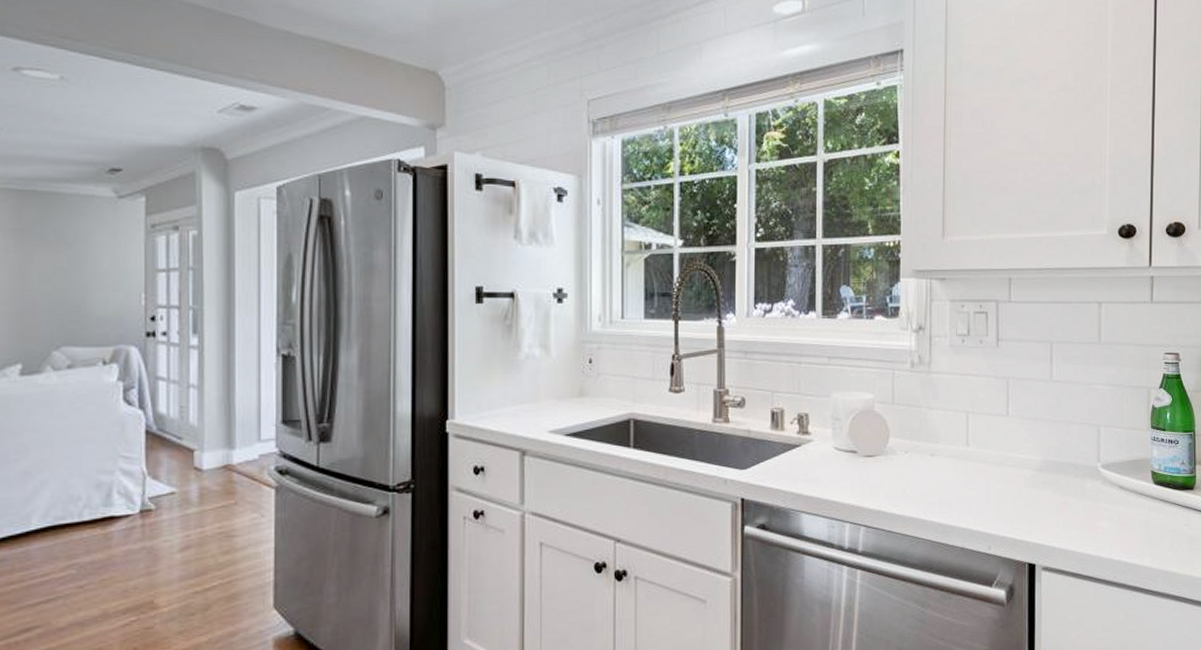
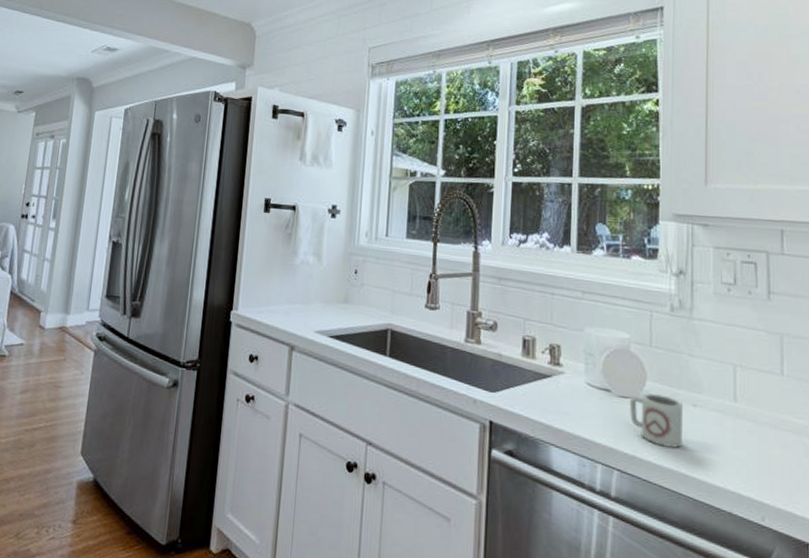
cup: none [874,449,922,497] -> present [629,393,683,448]

